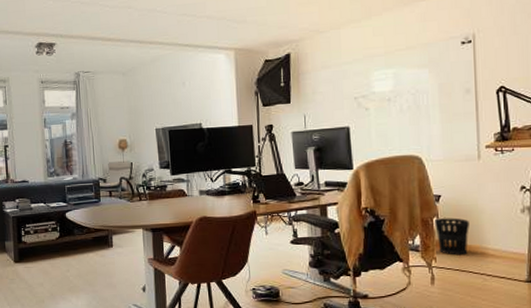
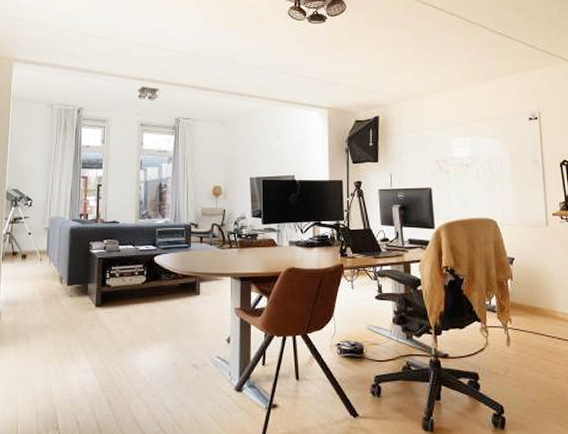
wastebasket: present [435,218,469,256] -> none [509,280,540,318]

